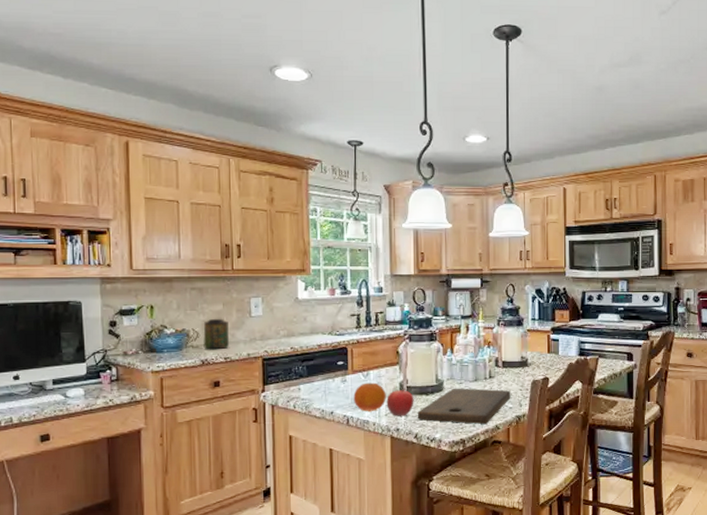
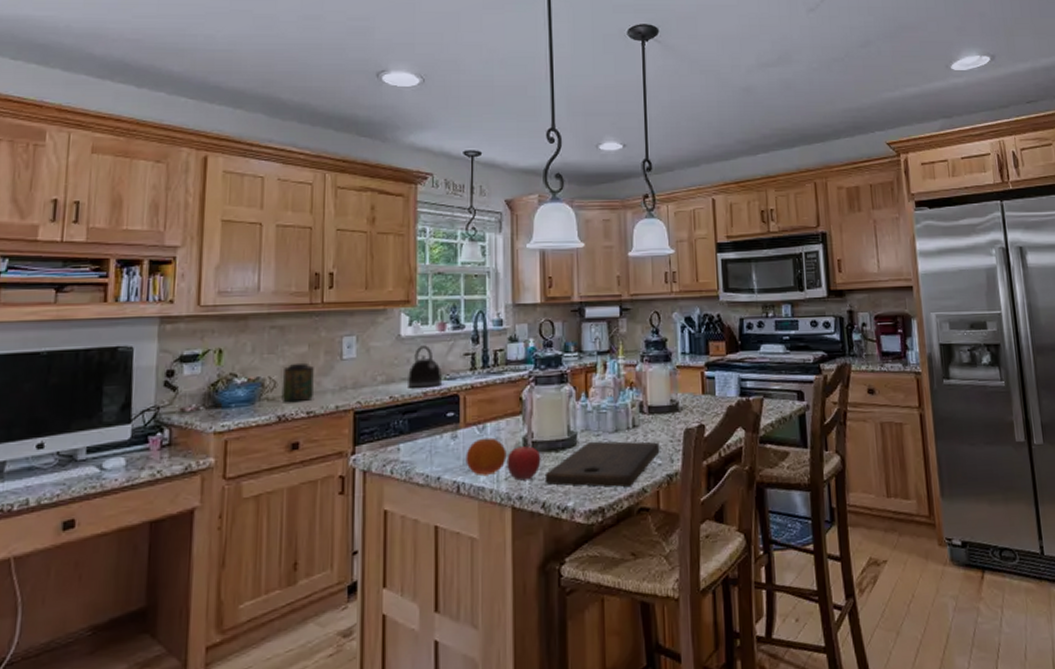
kettle: none [304,307,334,342] -> present [406,345,443,389]

